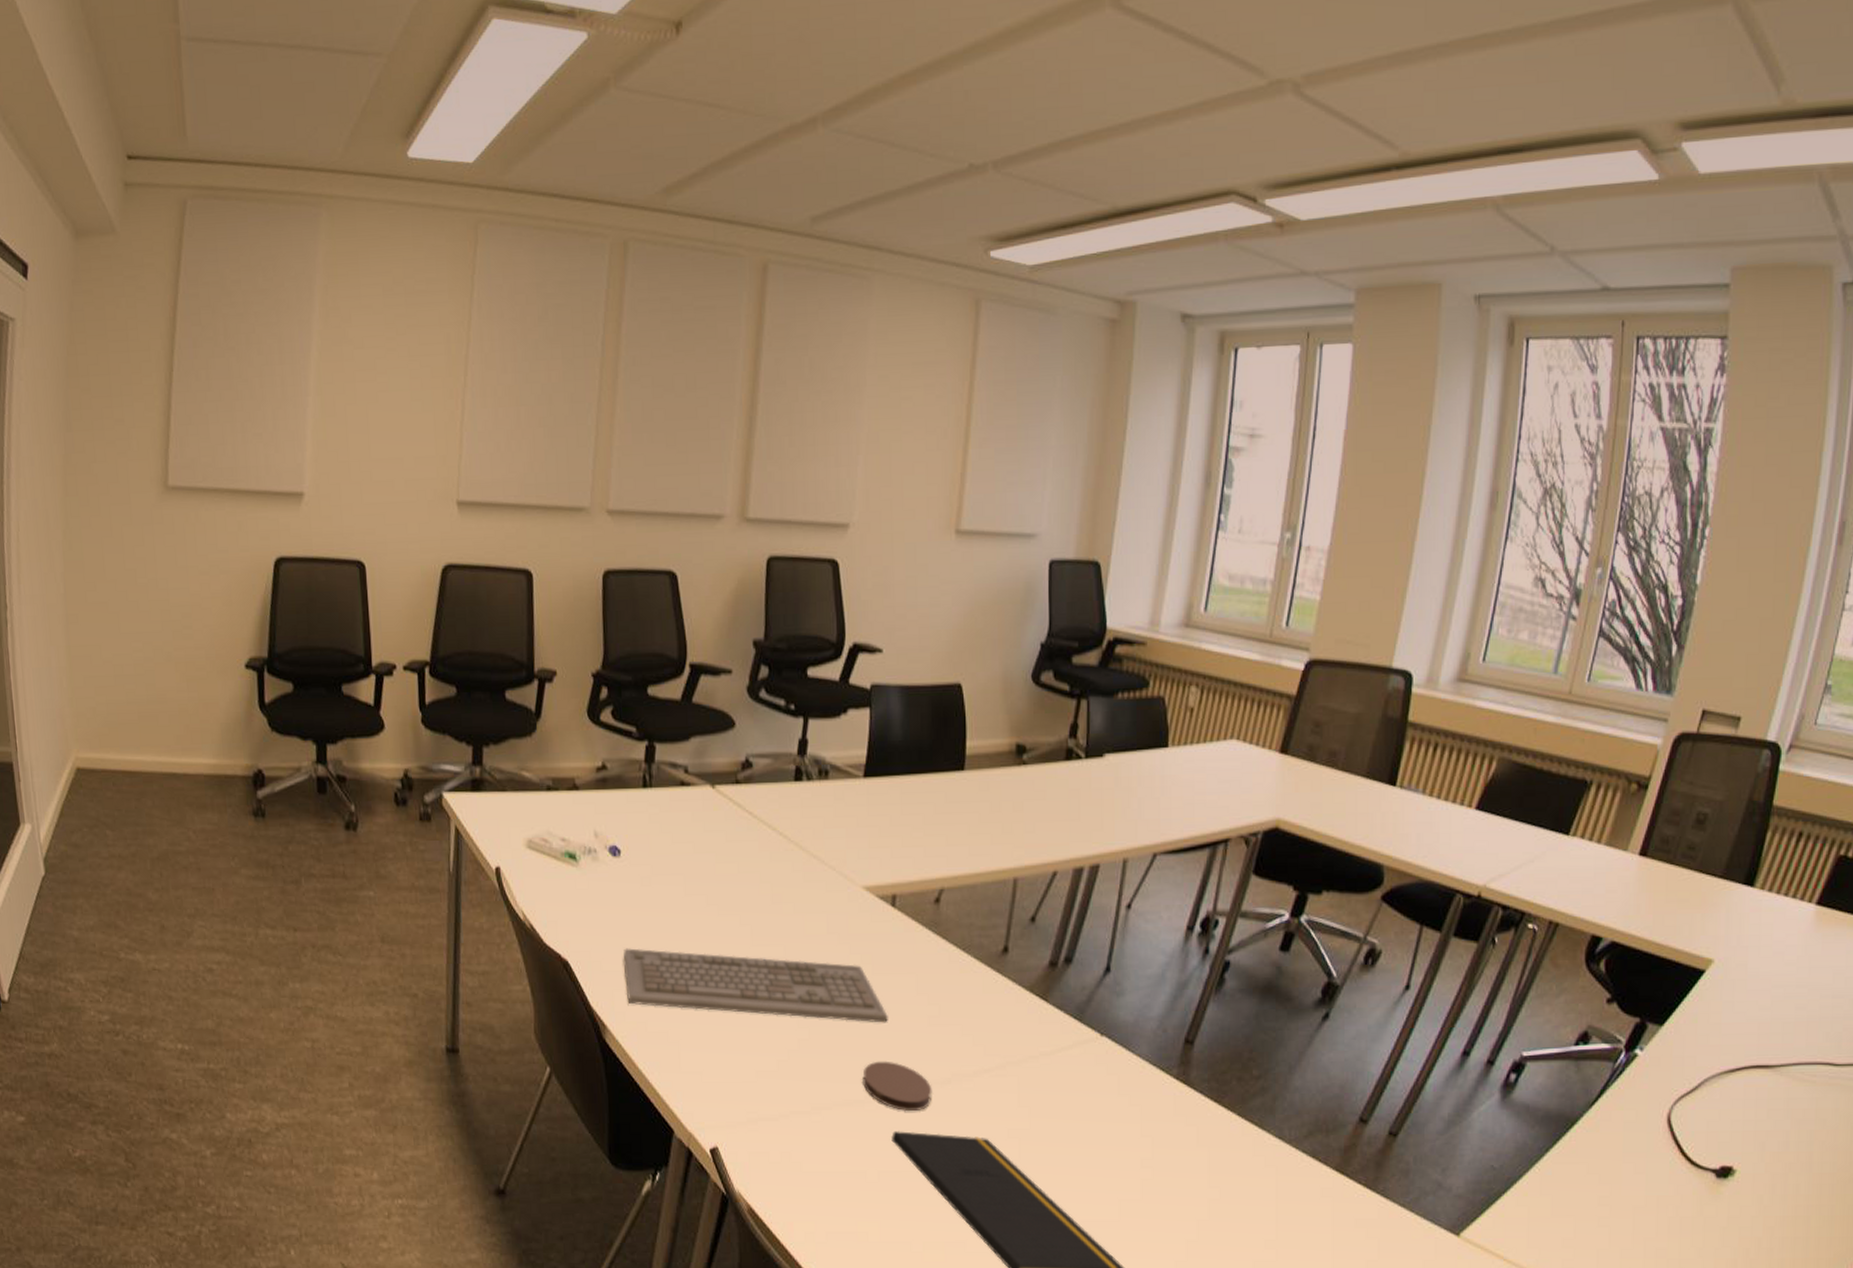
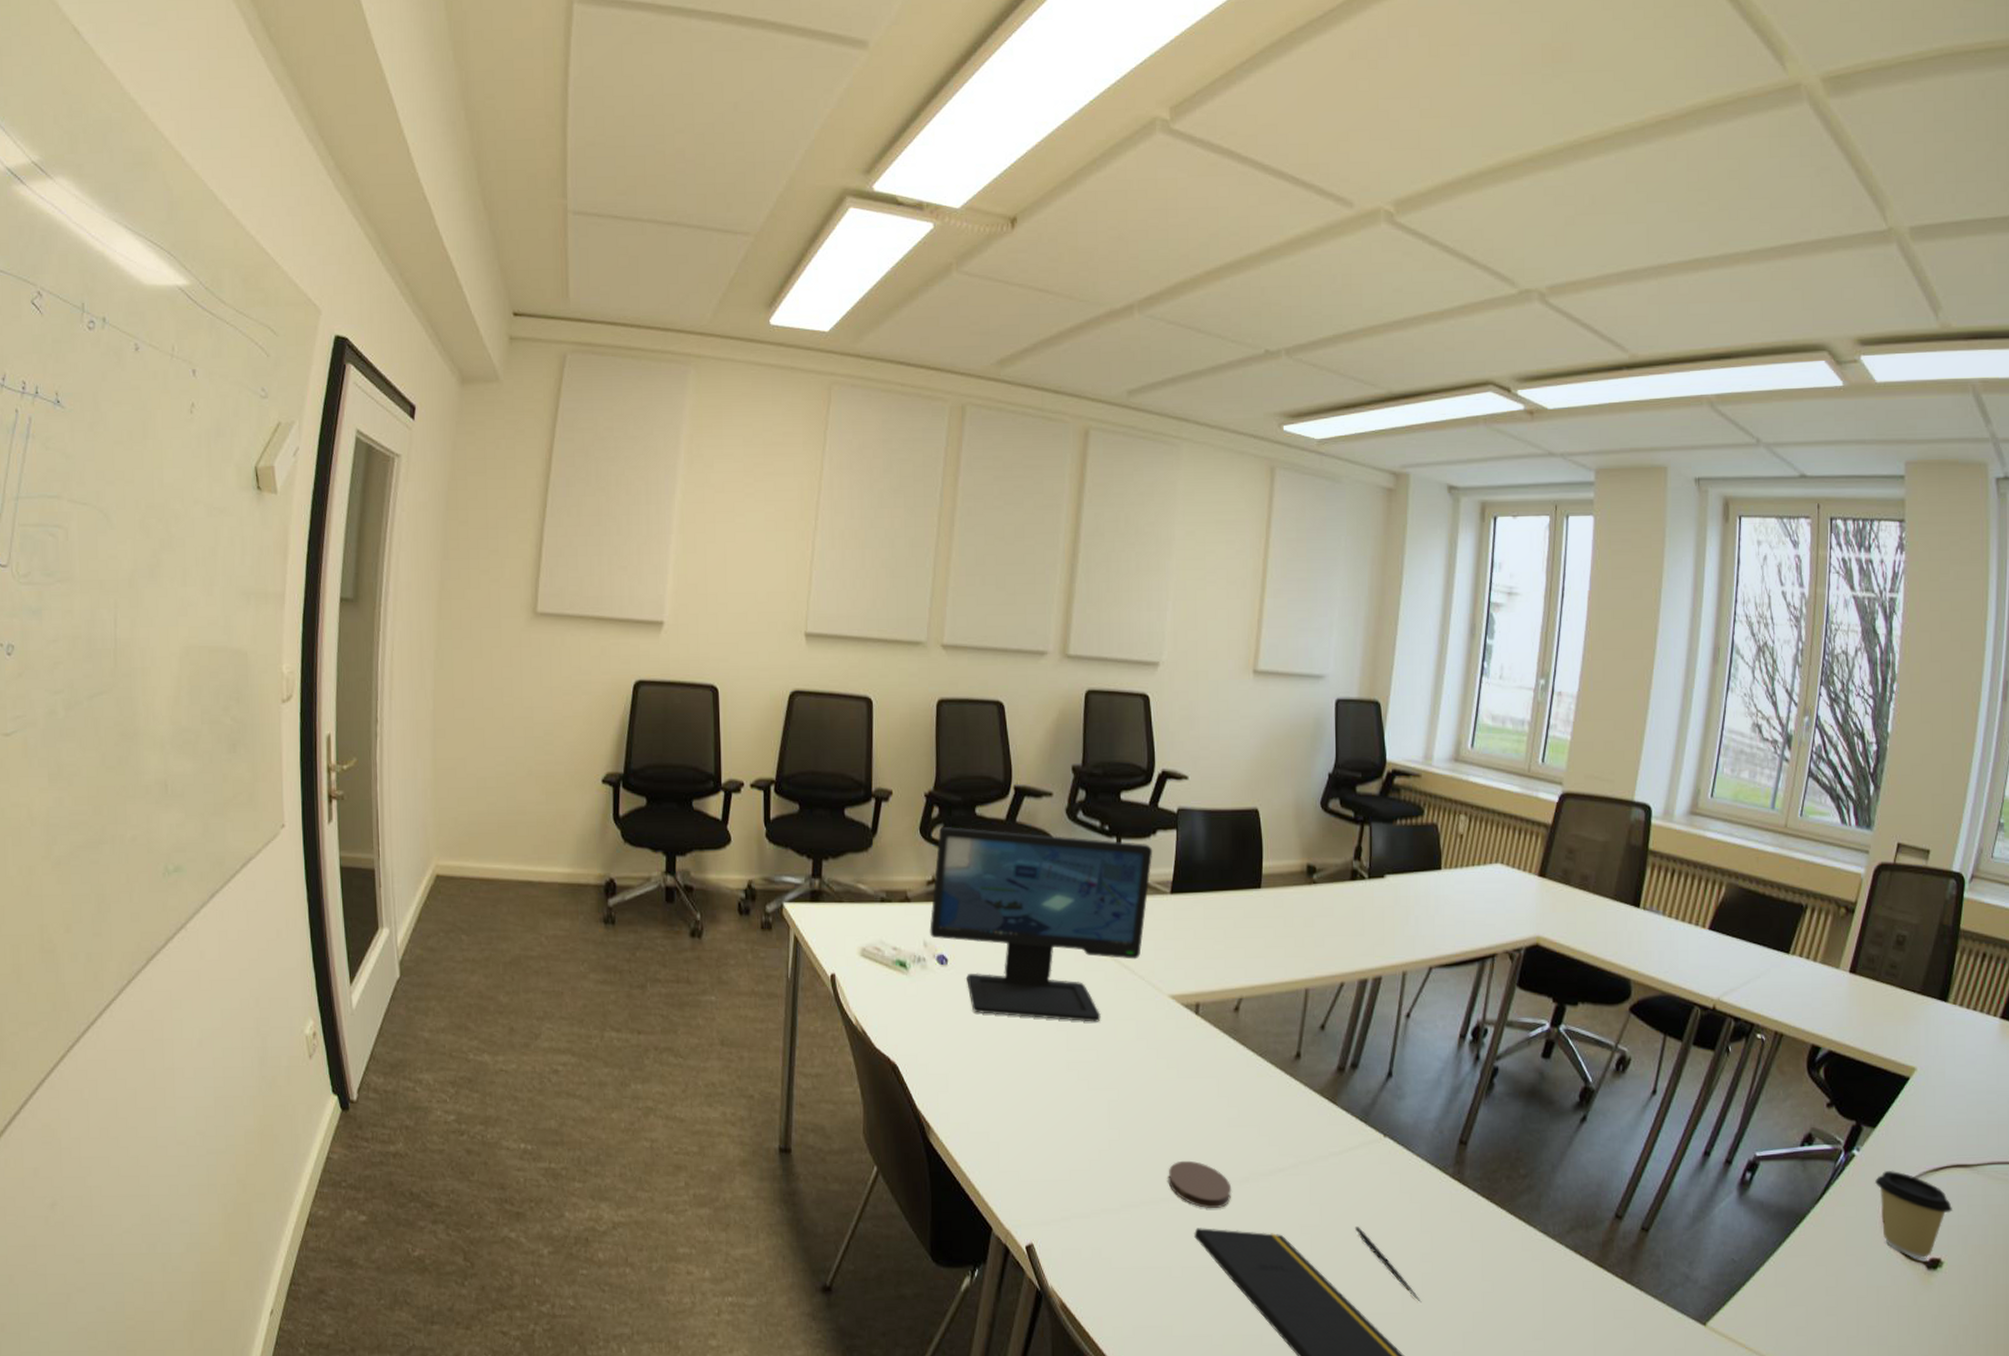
computer monitor: none [600,709,844,916] -> present [929,827,1153,1022]
keyboard: present [623,948,888,1023] -> none [948,1052,1192,1124]
pen: none [1068,1130,1141,1209] -> present [1355,1227,1422,1302]
coffee cup: none [1658,1071,1749,1167] -> present [1874,1170,1952,1259]

